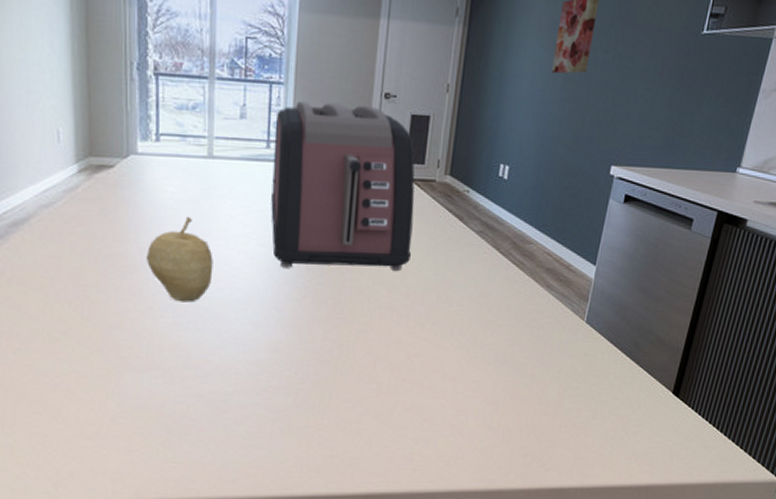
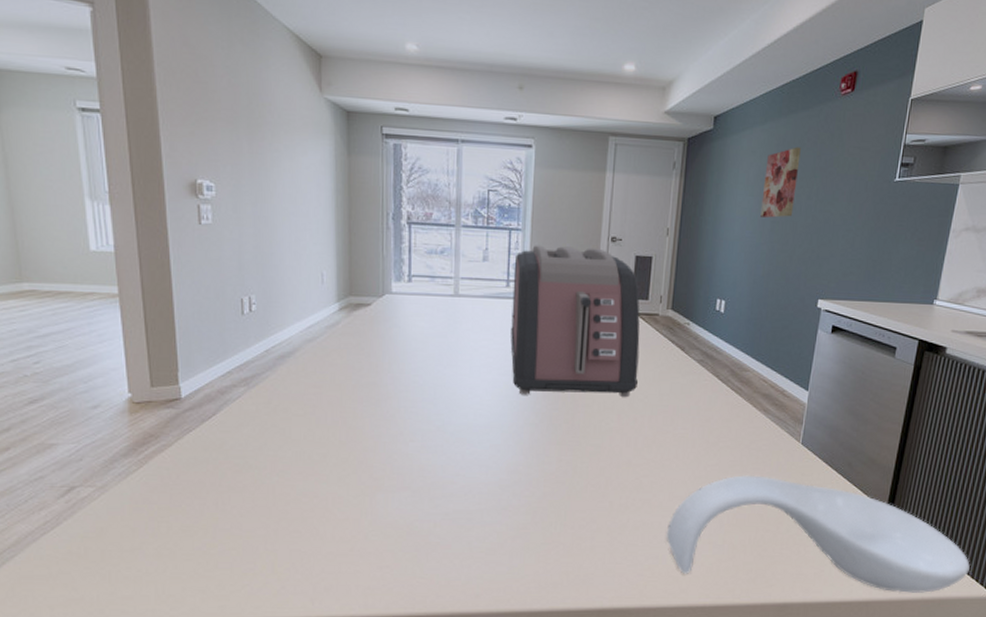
fruit: present [147,216,213,303] -> none [399,348,459,427]
spoon rest: none [437,355,757,477] -> present [666,475,970,593]

